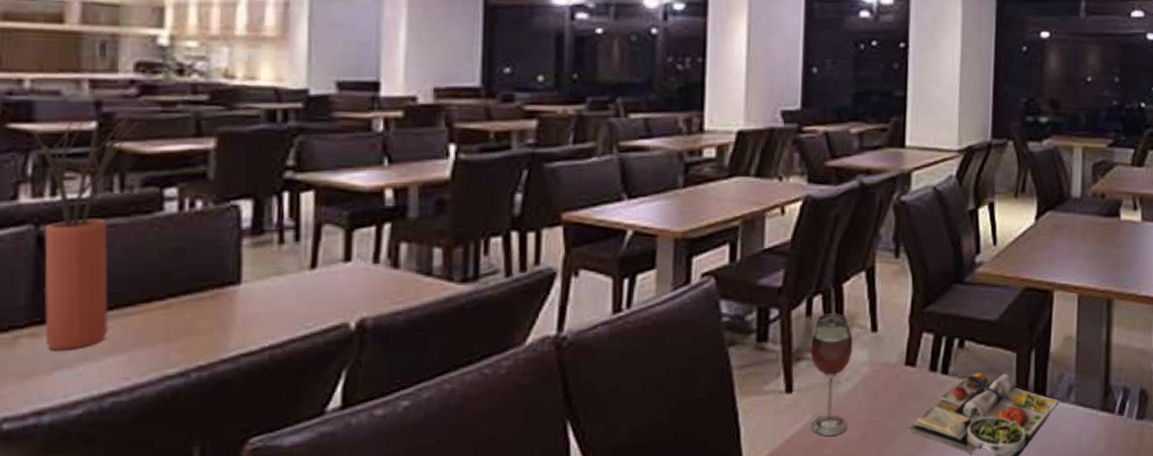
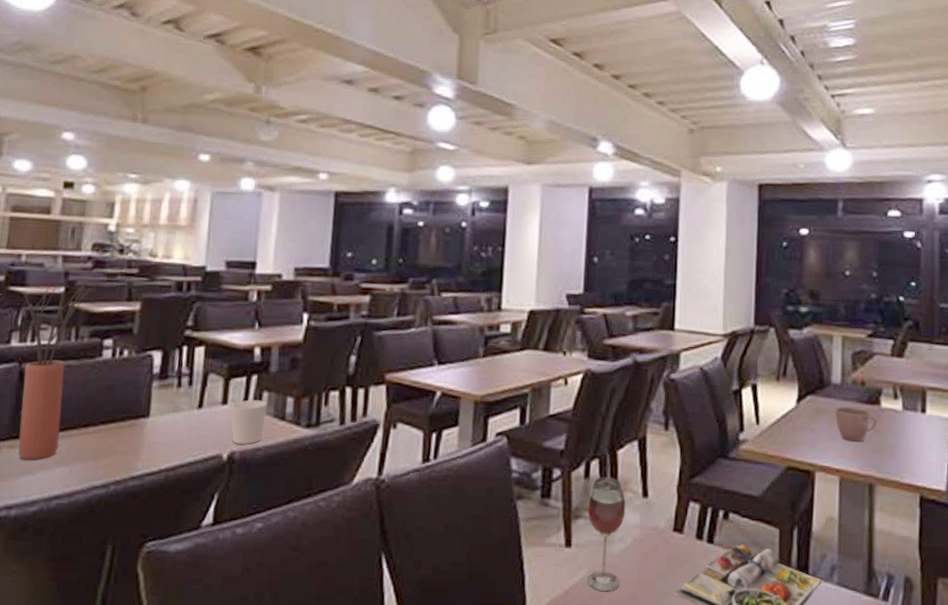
dixie cup: none [356,253,407,309] -> present [230,400,267,445]
cup: none [1073,222,1116,257] -> present [834,407,877,442]

